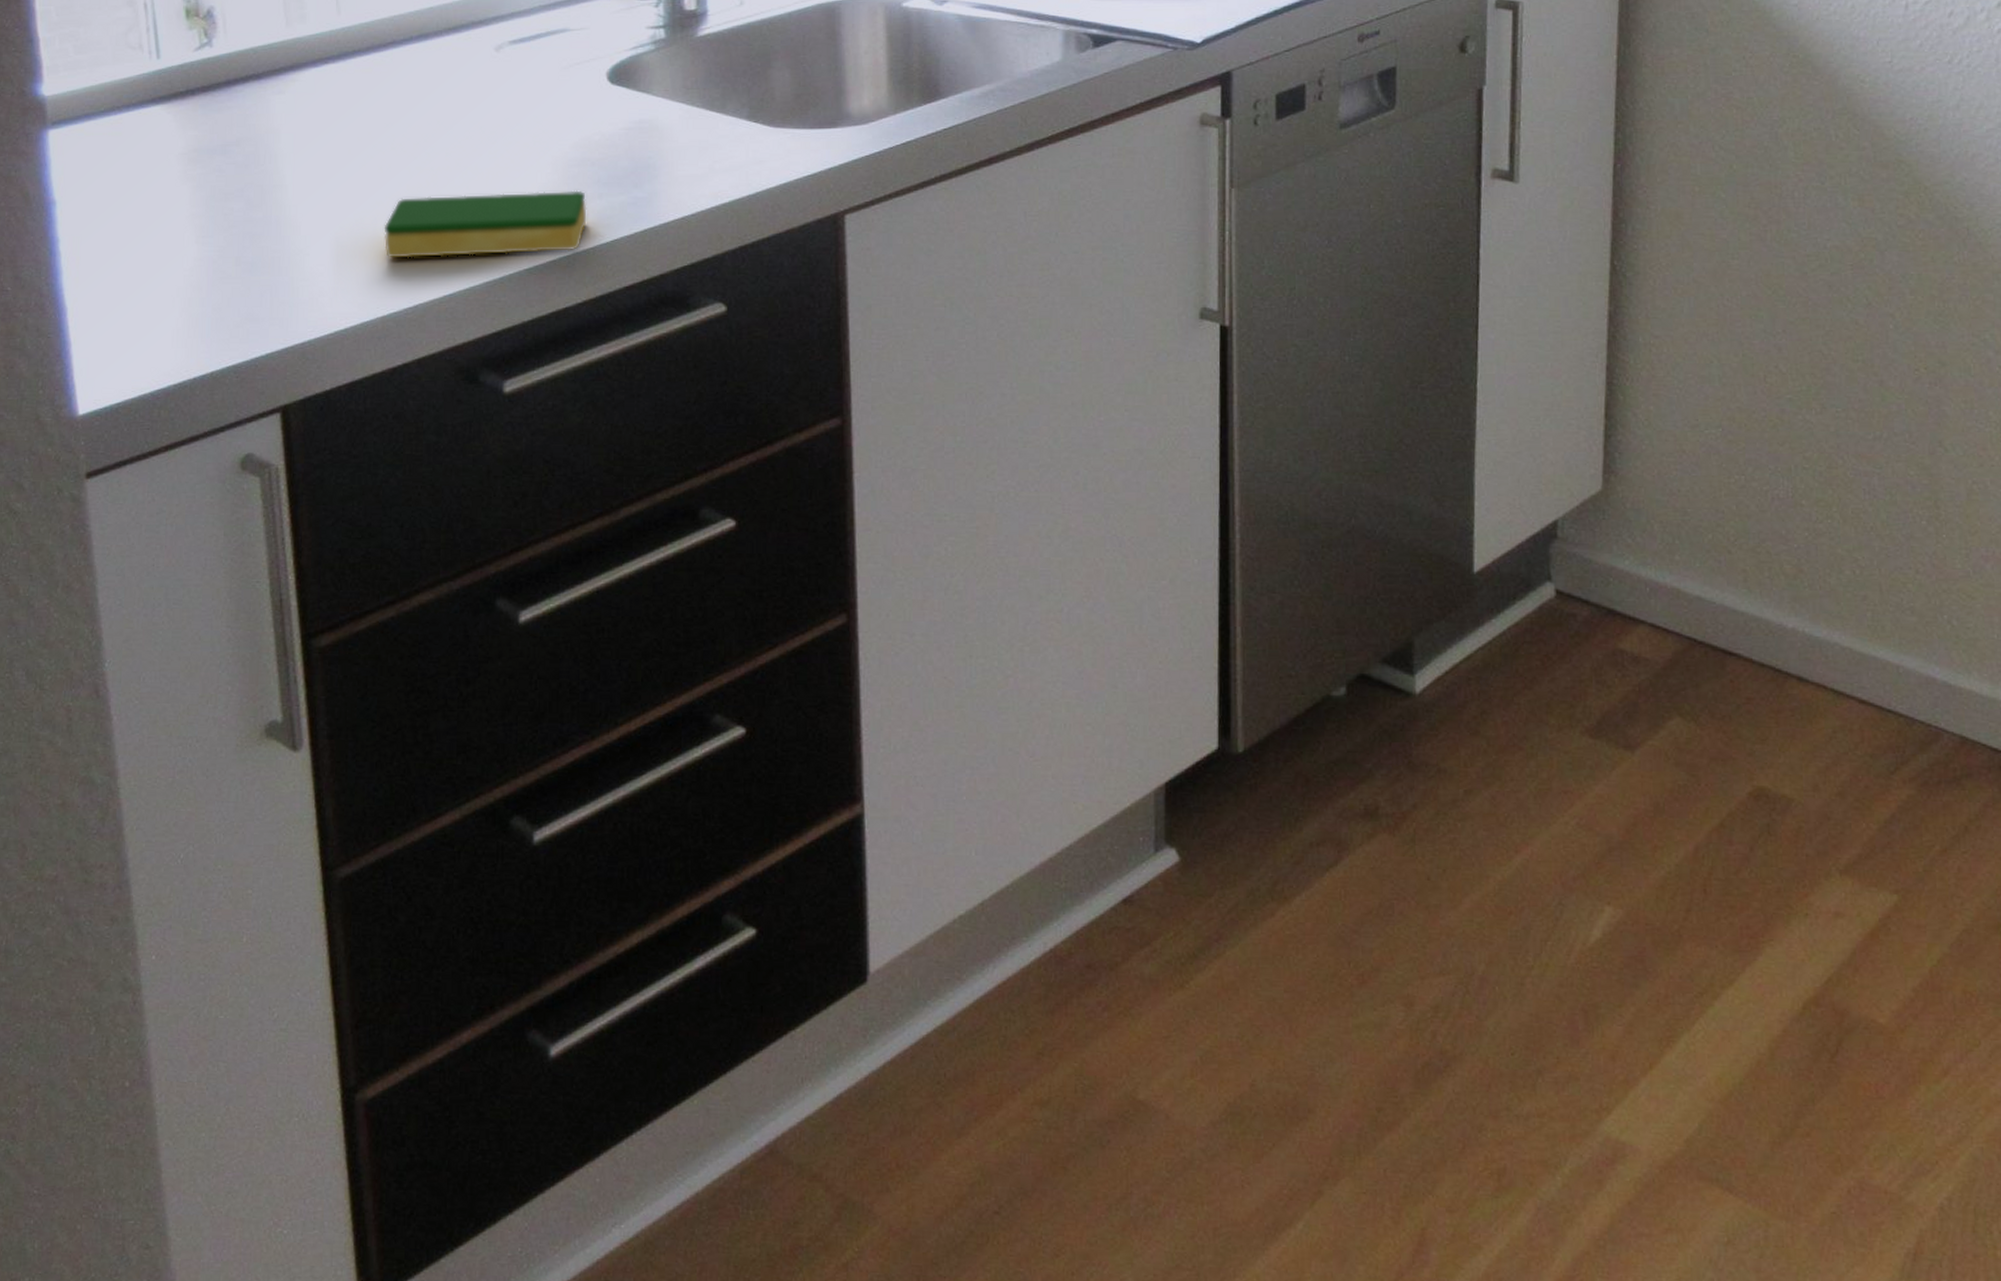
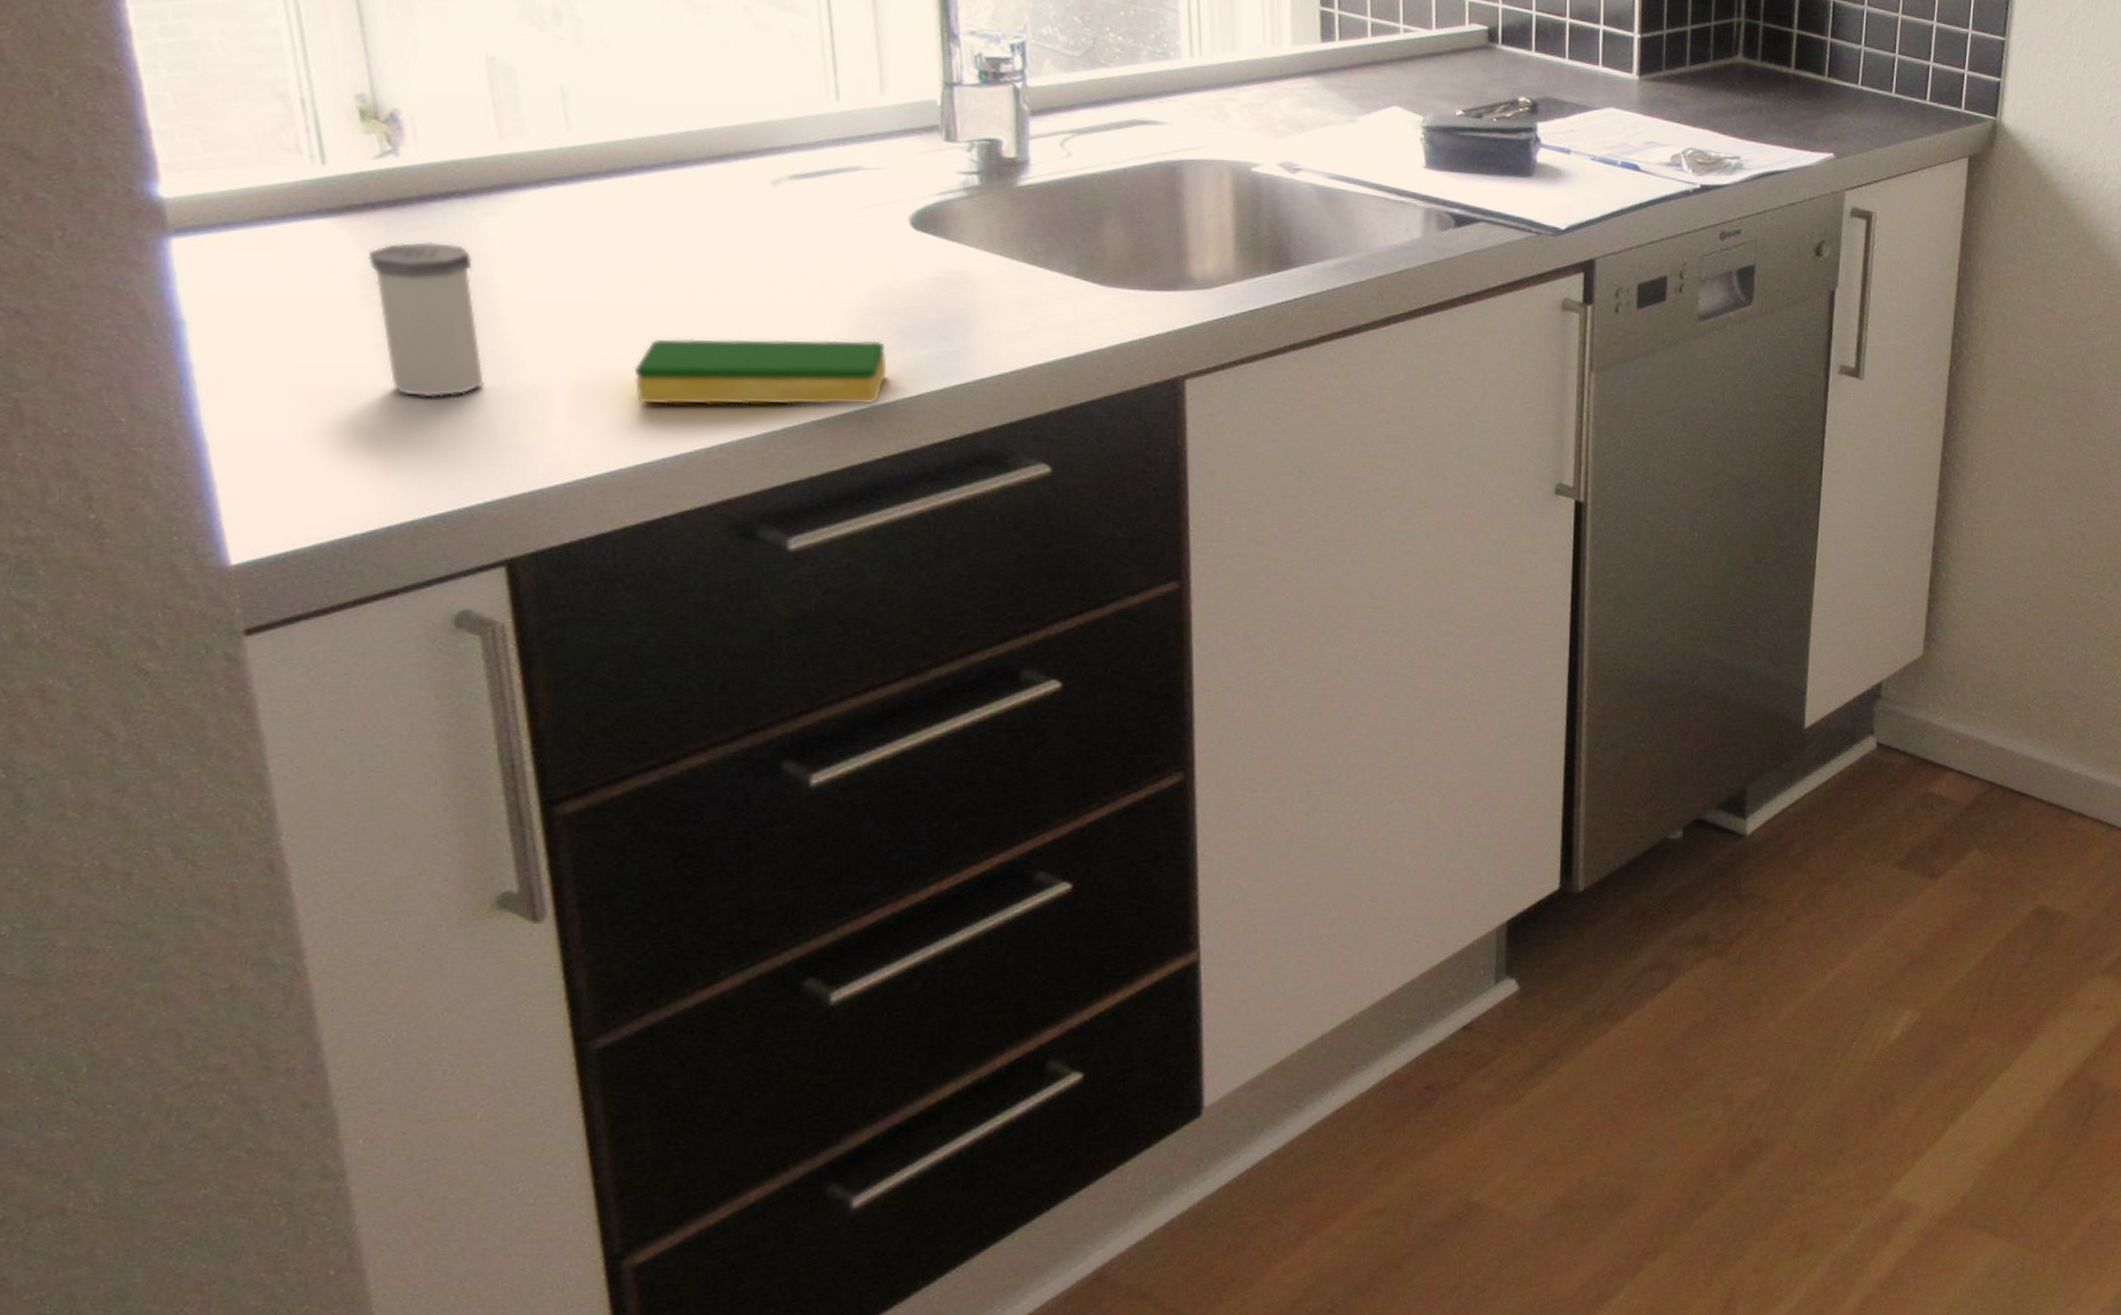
salt shaker: none [187,121,269,260] -> present [368,242,484,398]

